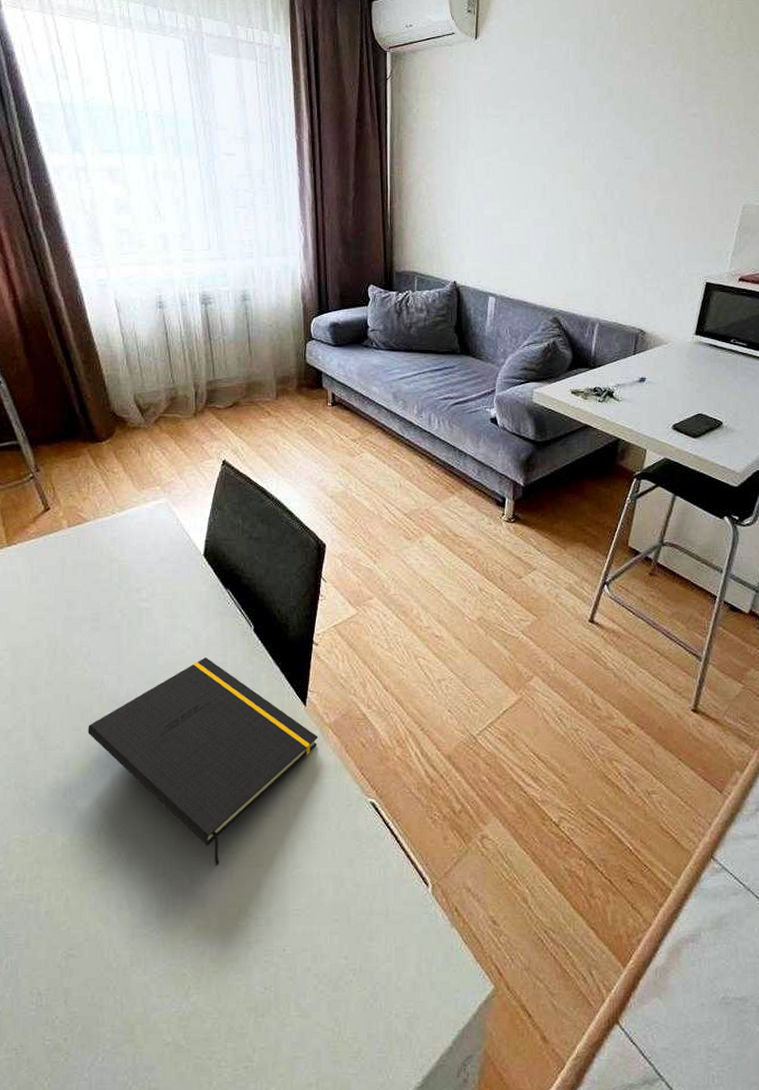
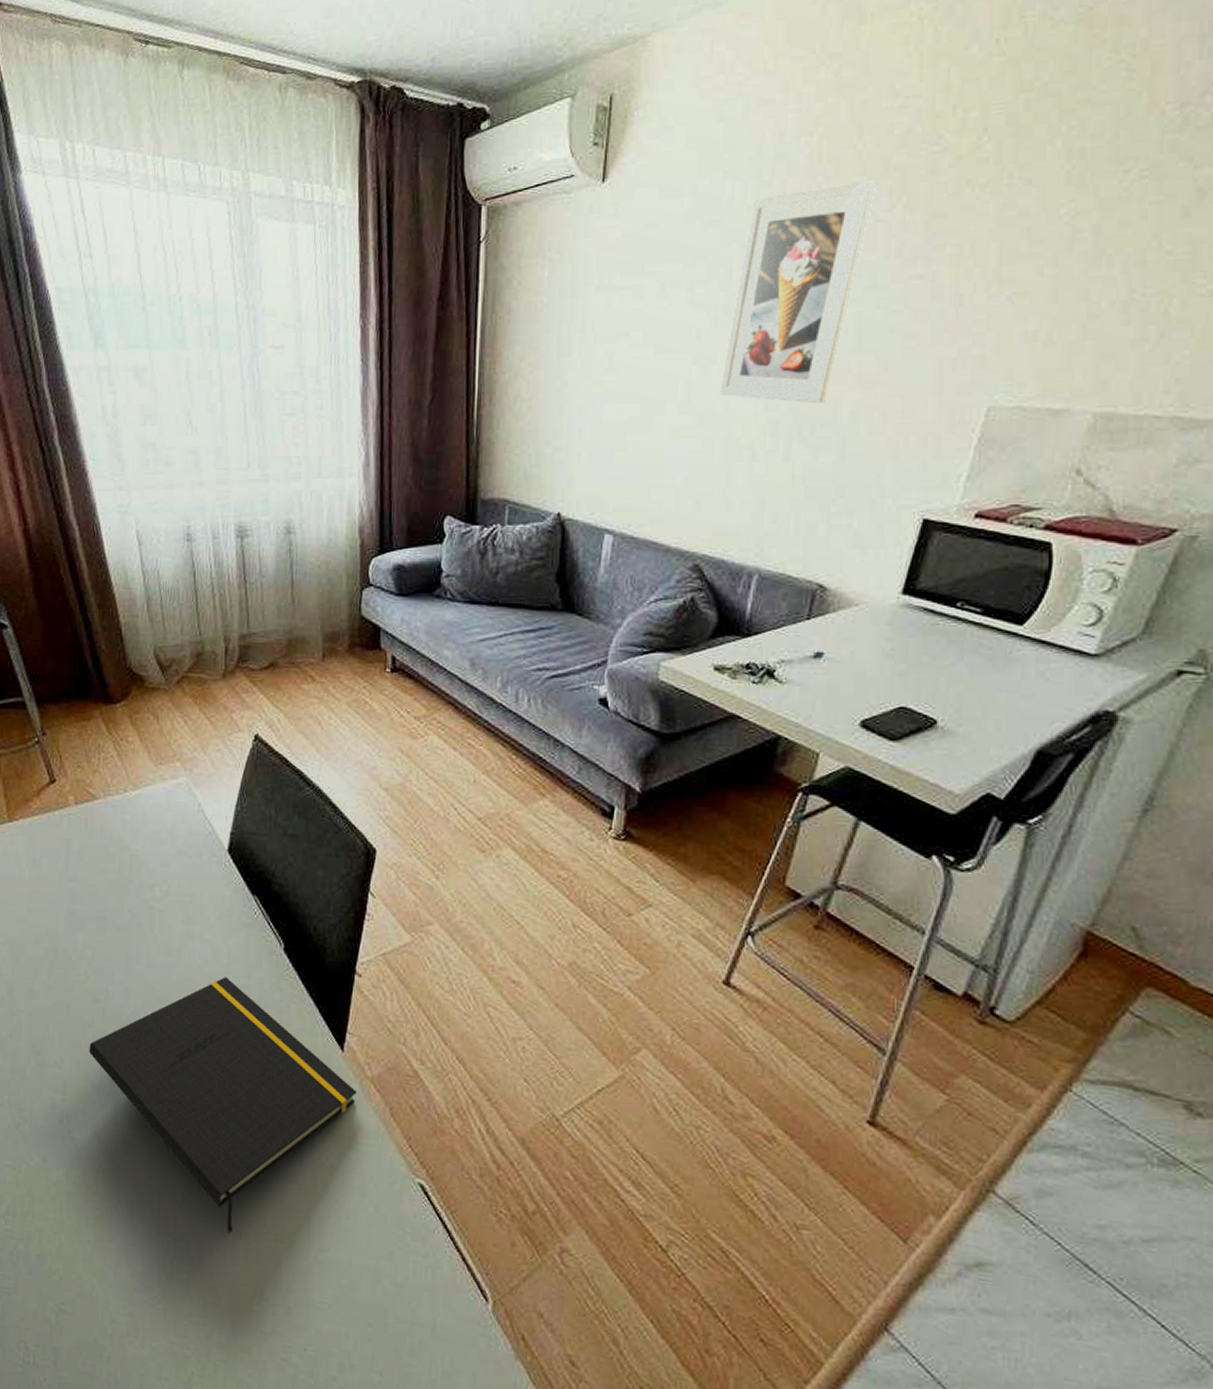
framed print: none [565,48,664,202] -> present [719,181,876,404]

